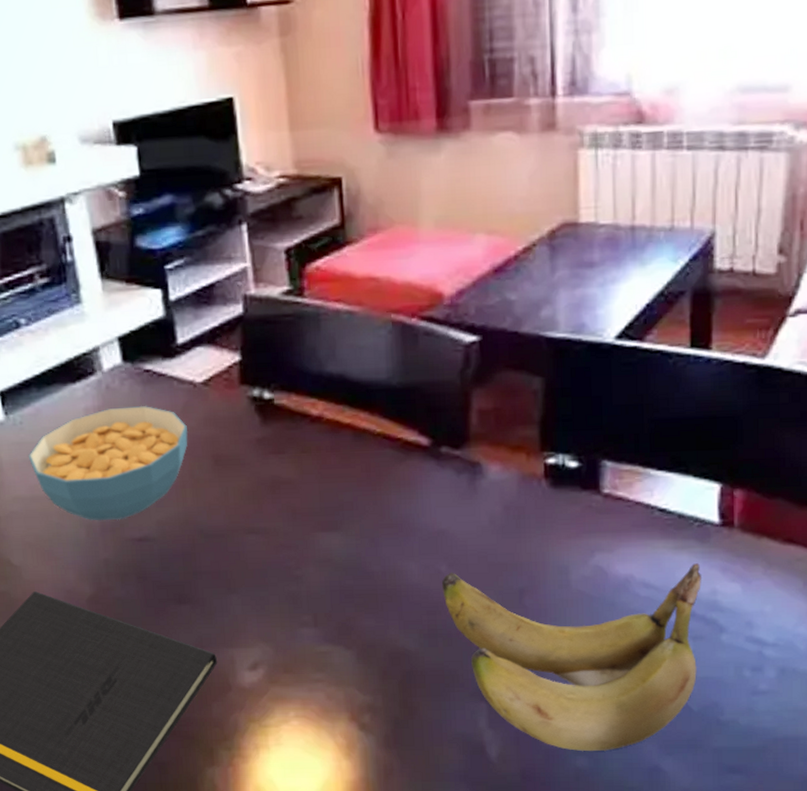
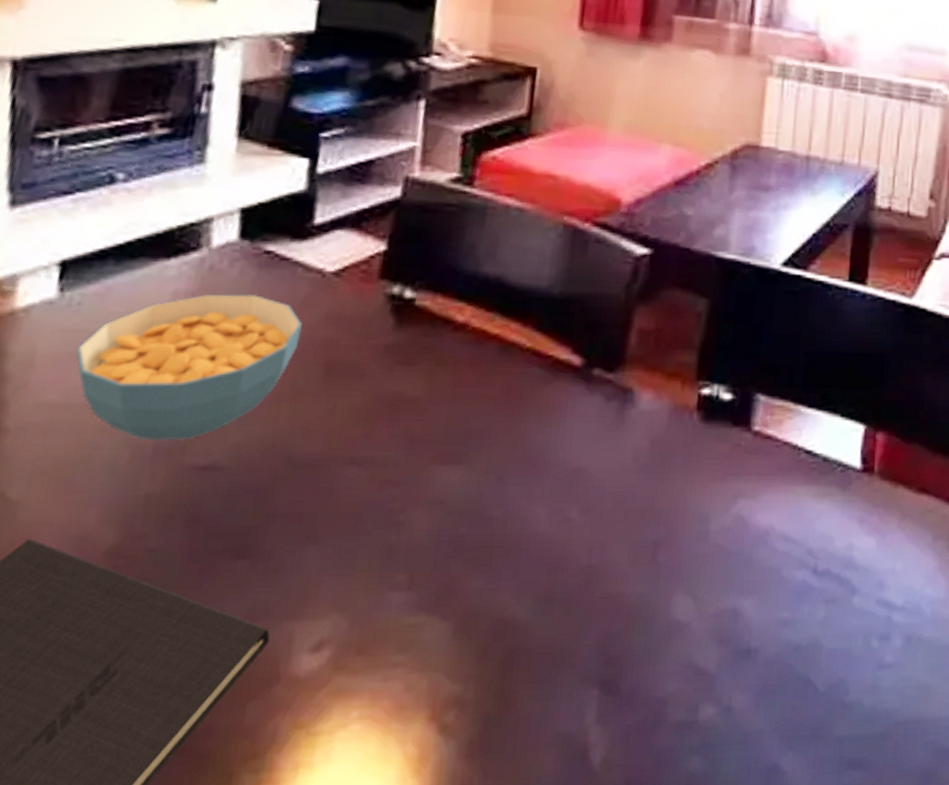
banana: present [442,563,703,751] -> none [569,513,841,749]

